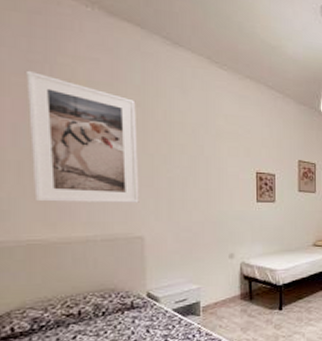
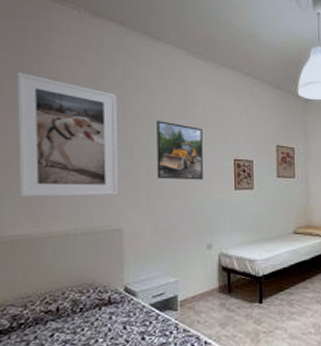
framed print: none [178,130,225,191] -> present [157,121,203,180]

